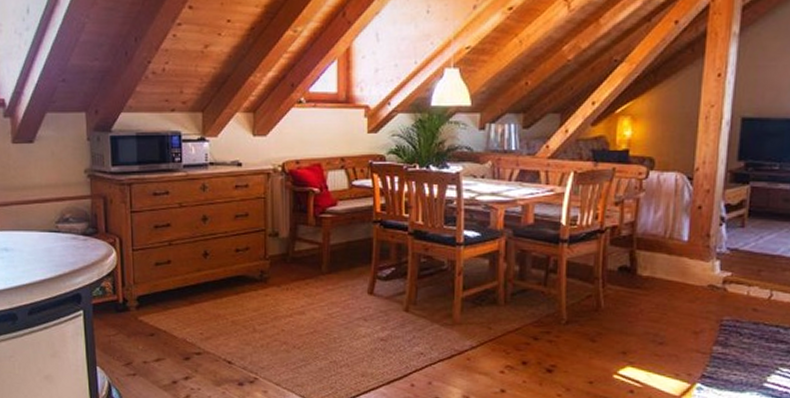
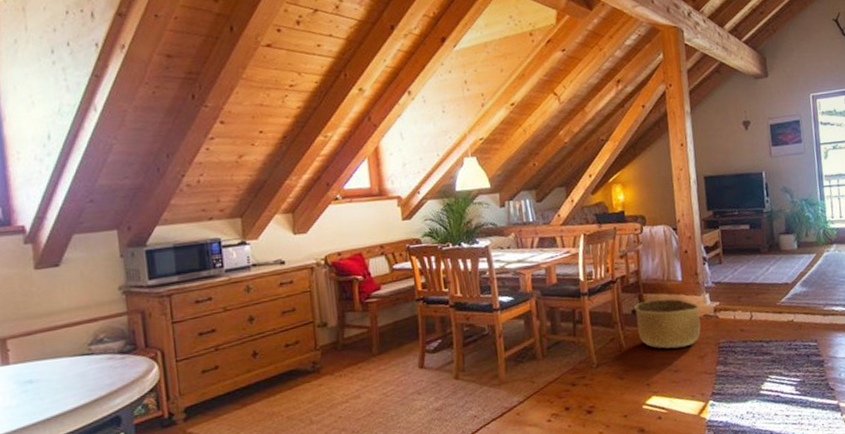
basket: none [621,259,705,318] -> present [634,298,701,349]

